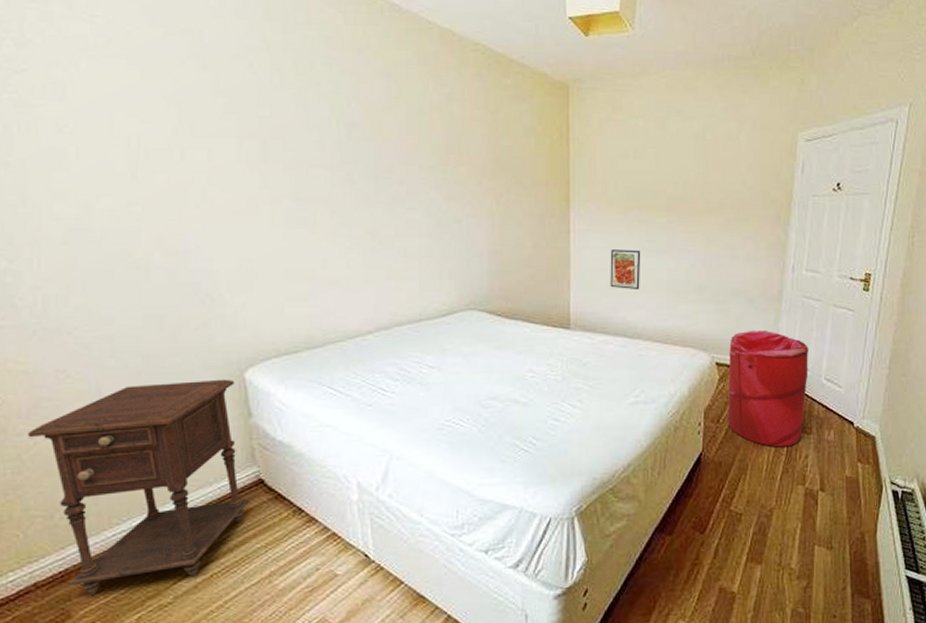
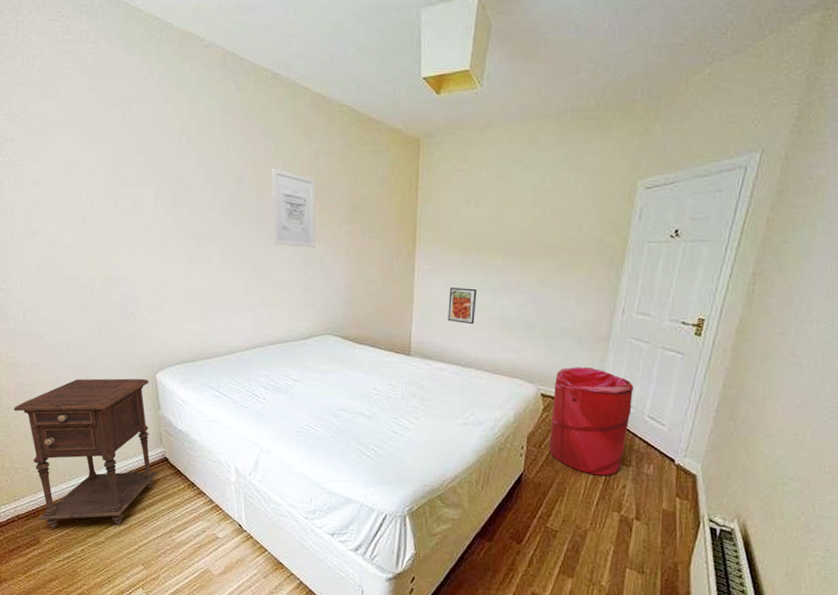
wall art: none [392,113,451,208] -> present [271,168,316,248]

